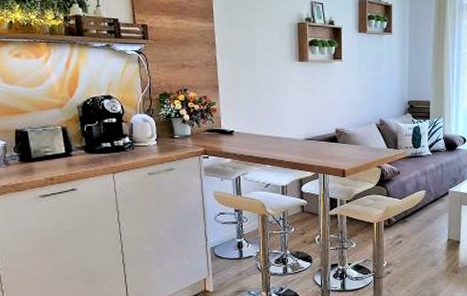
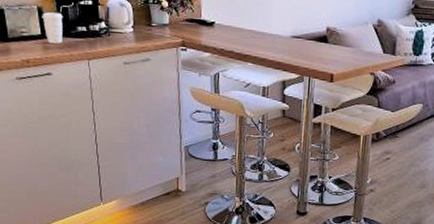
coffee cup: none [66,132,87,161] -> present [42,12,63,44]

